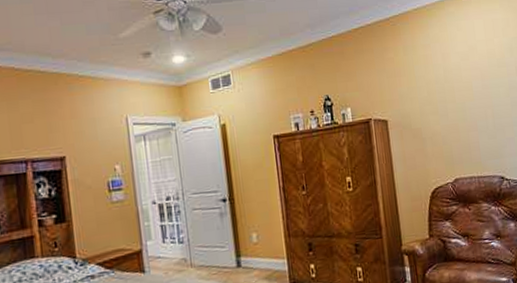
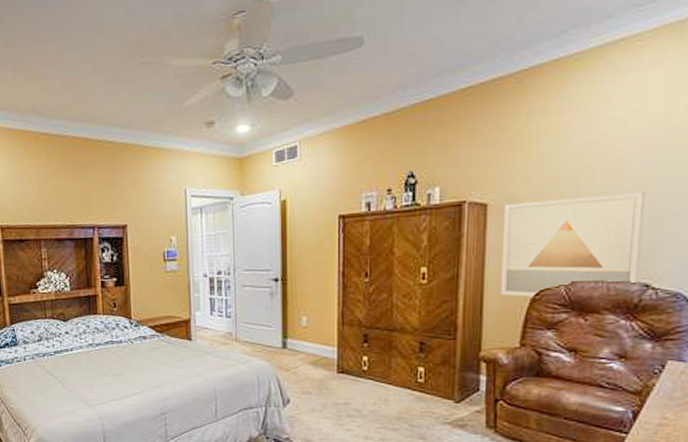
wall art: none [399,107,497,196] -> present [500,192,646,298]

